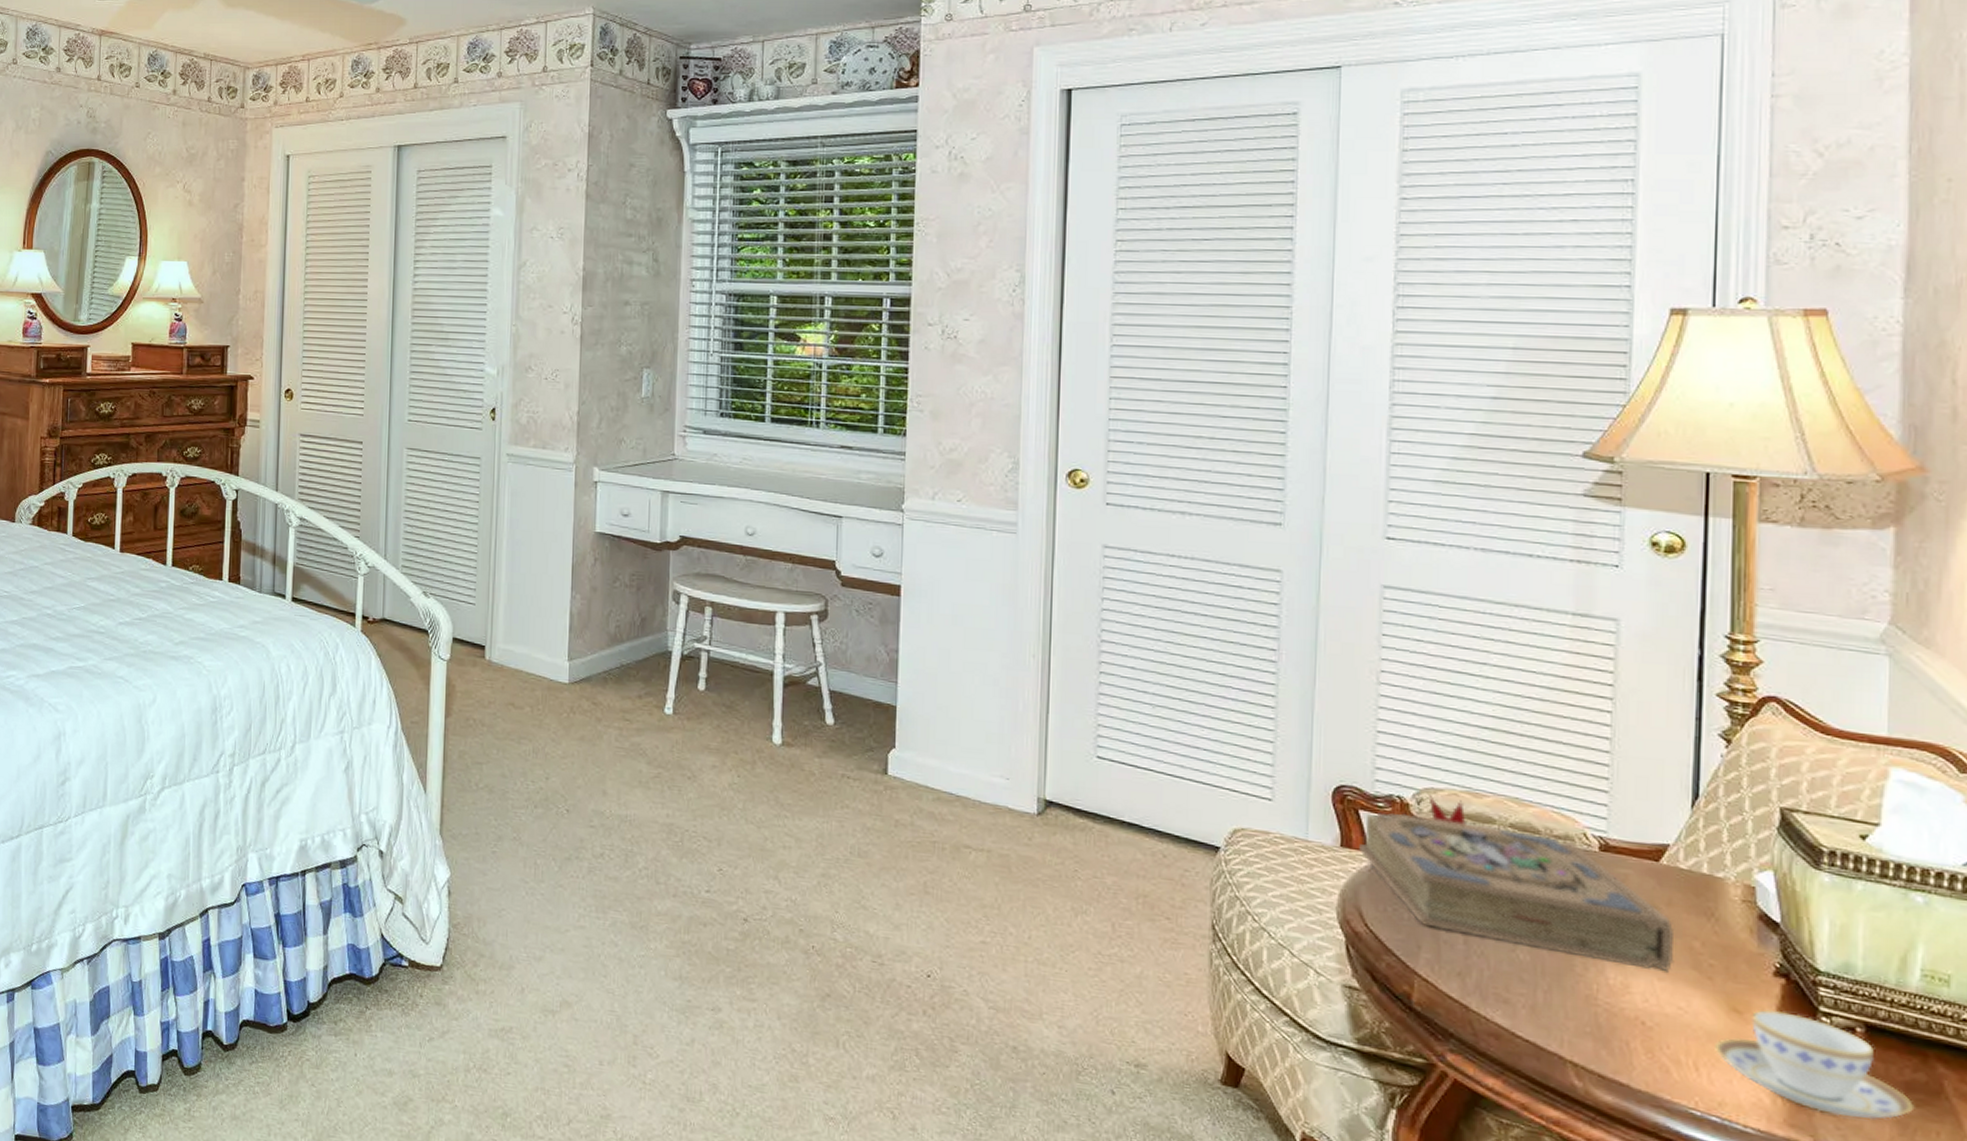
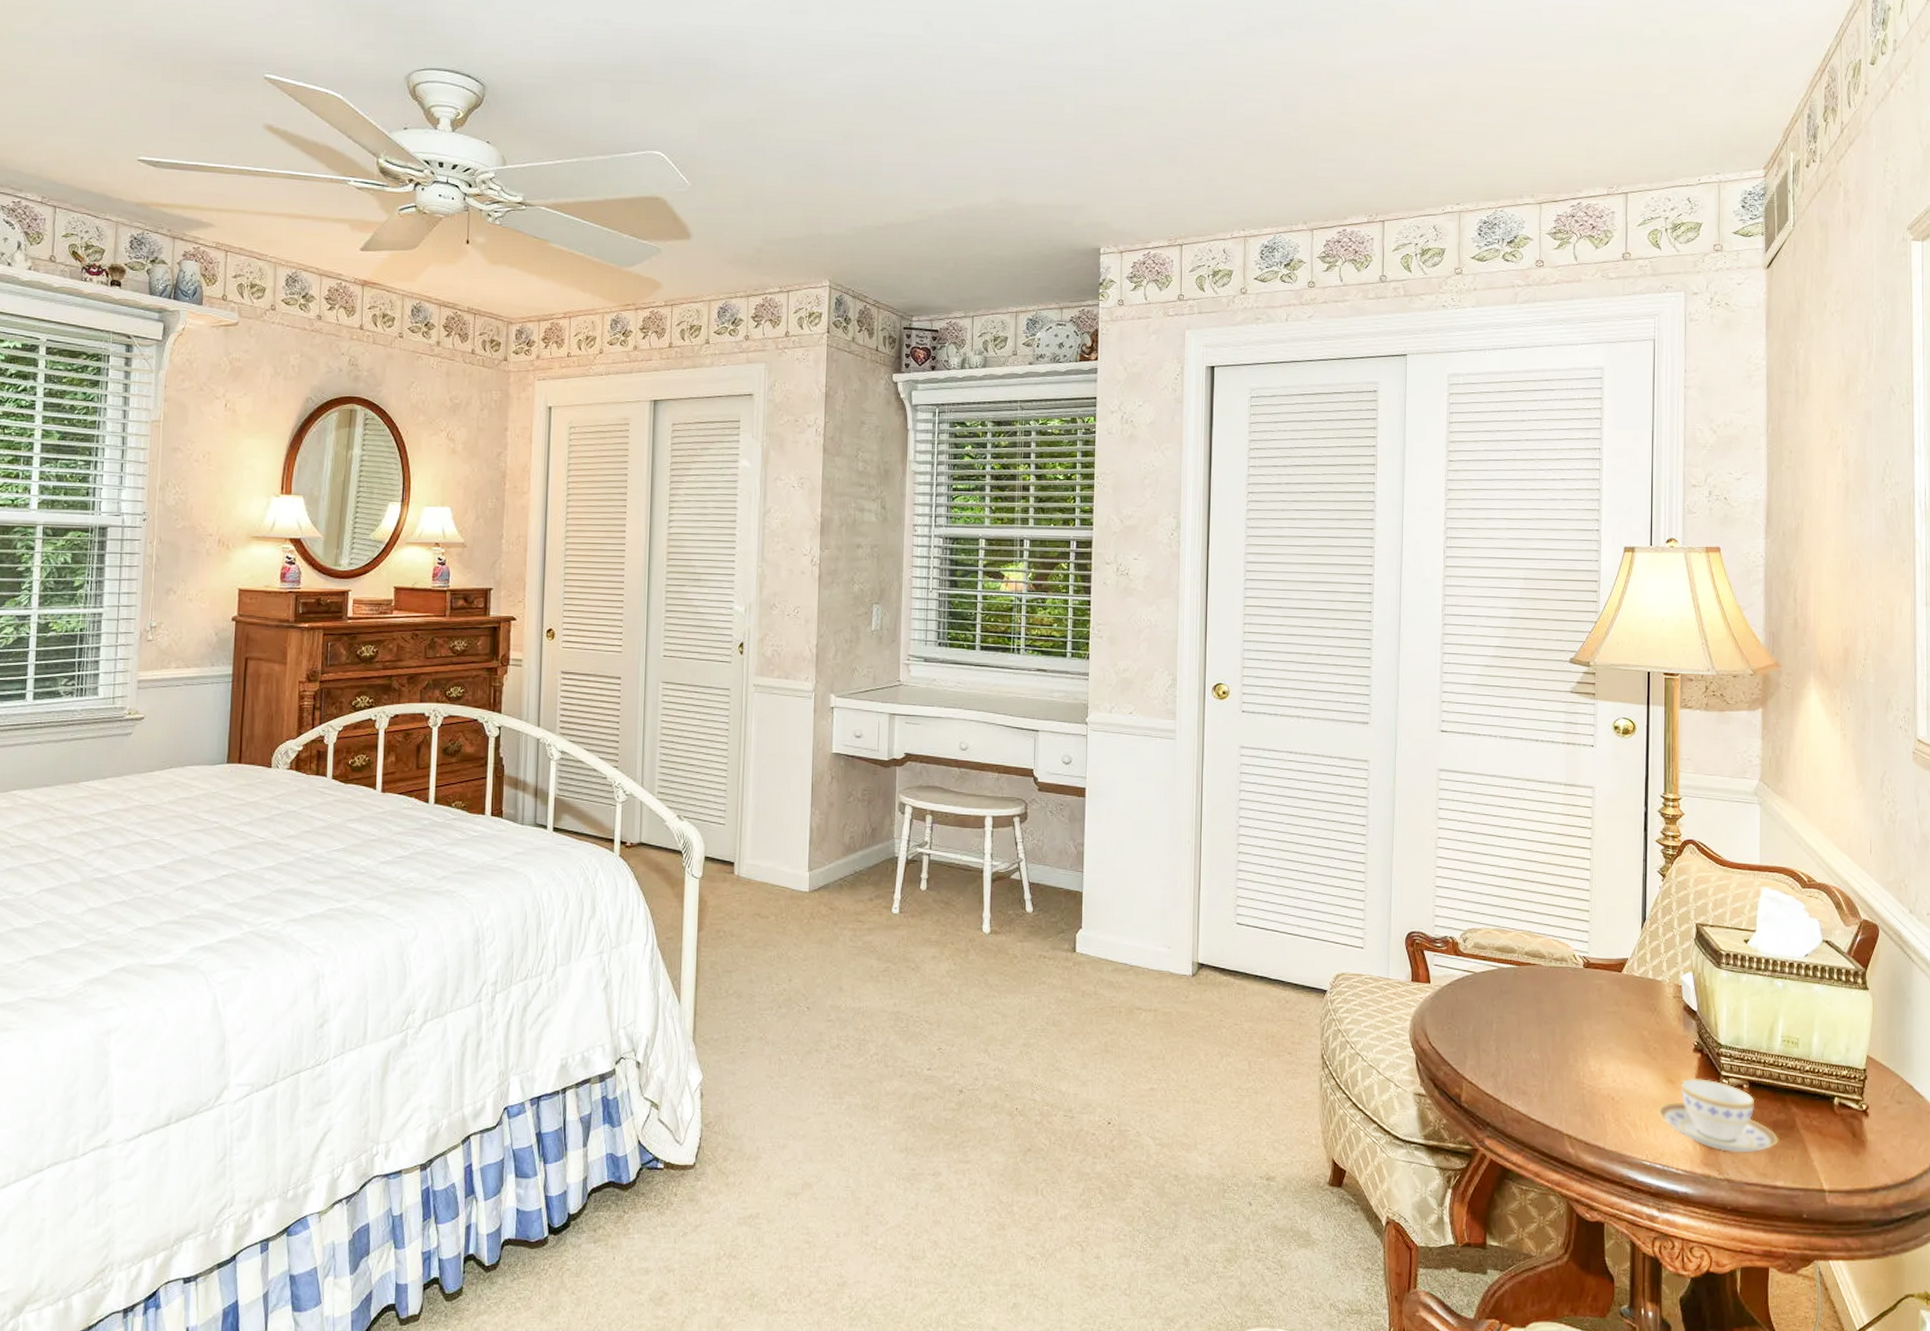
book: present [1359,796,1674,973] -> none [1424,935,1632,1057]

